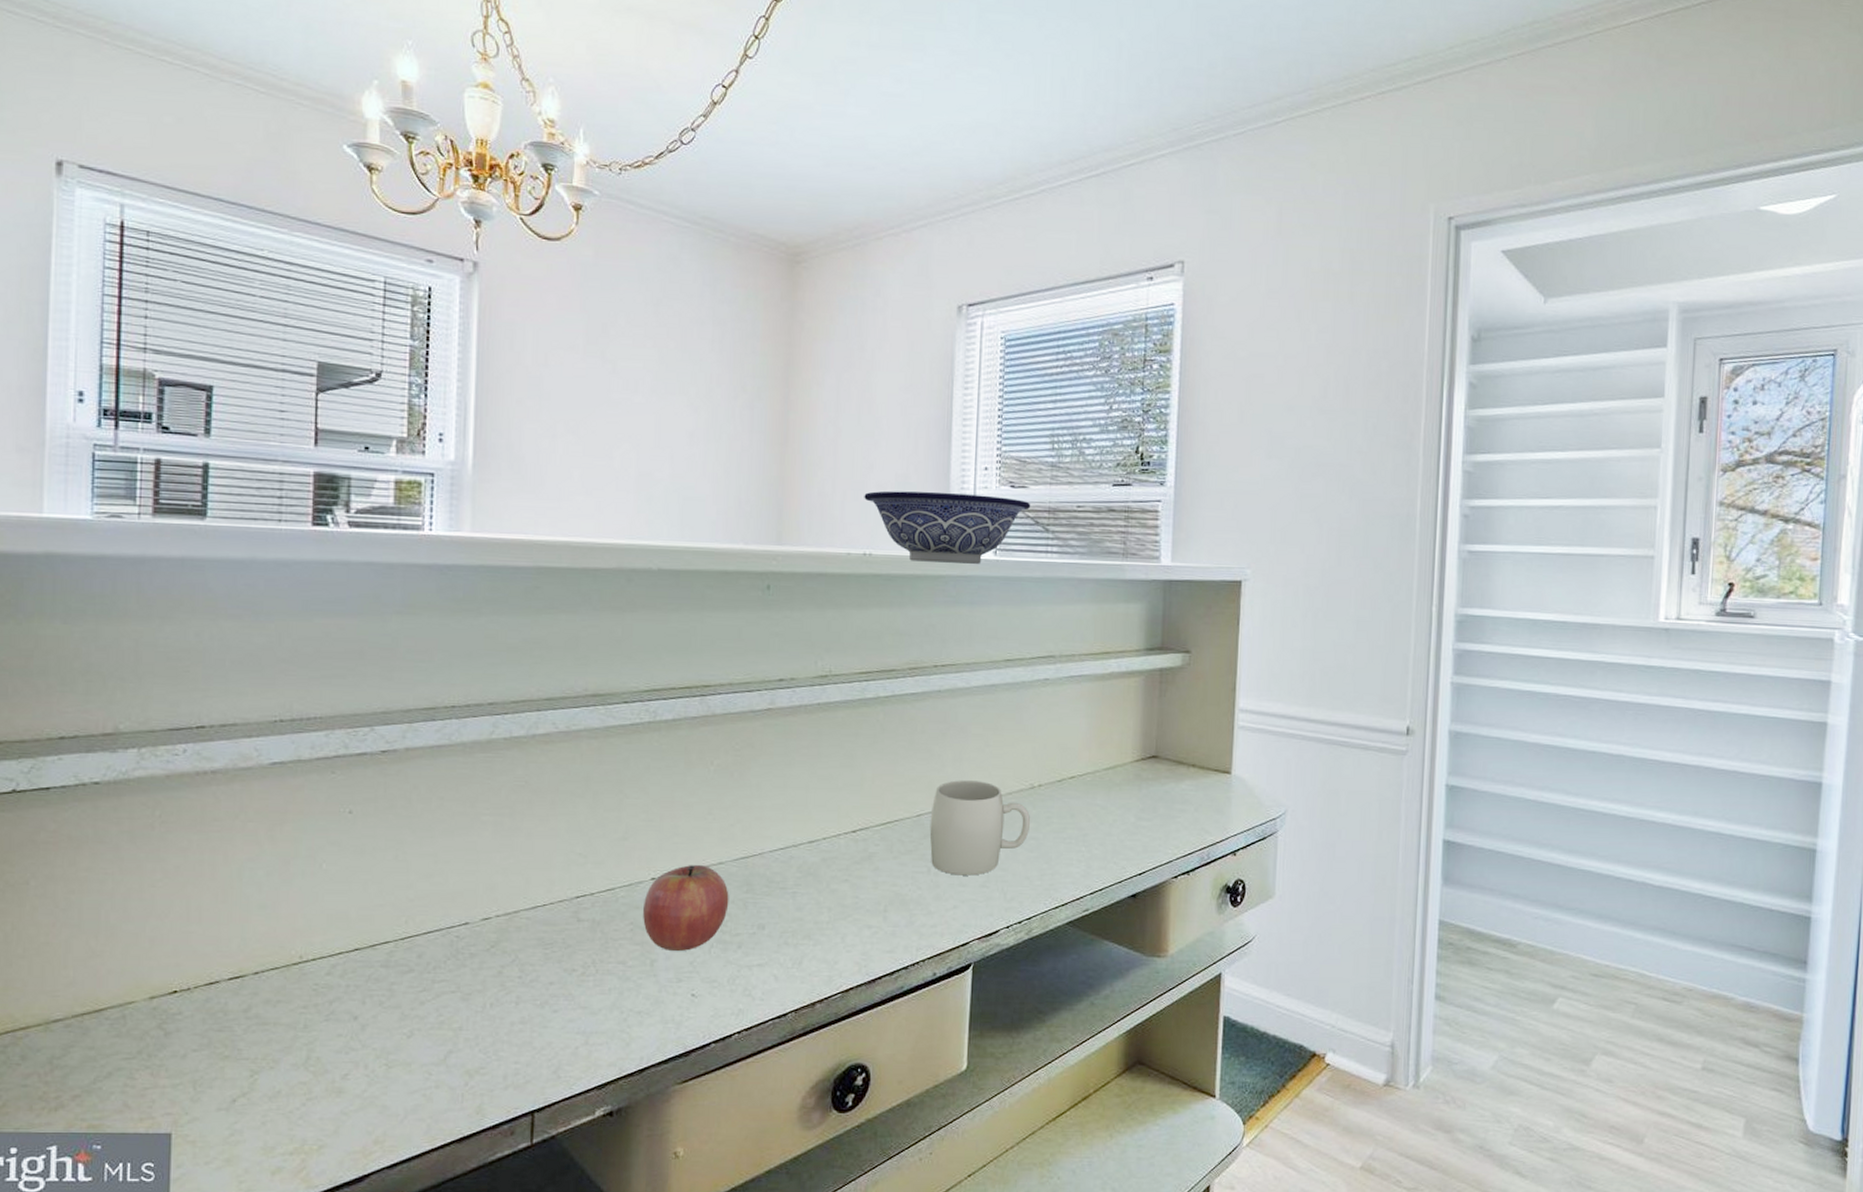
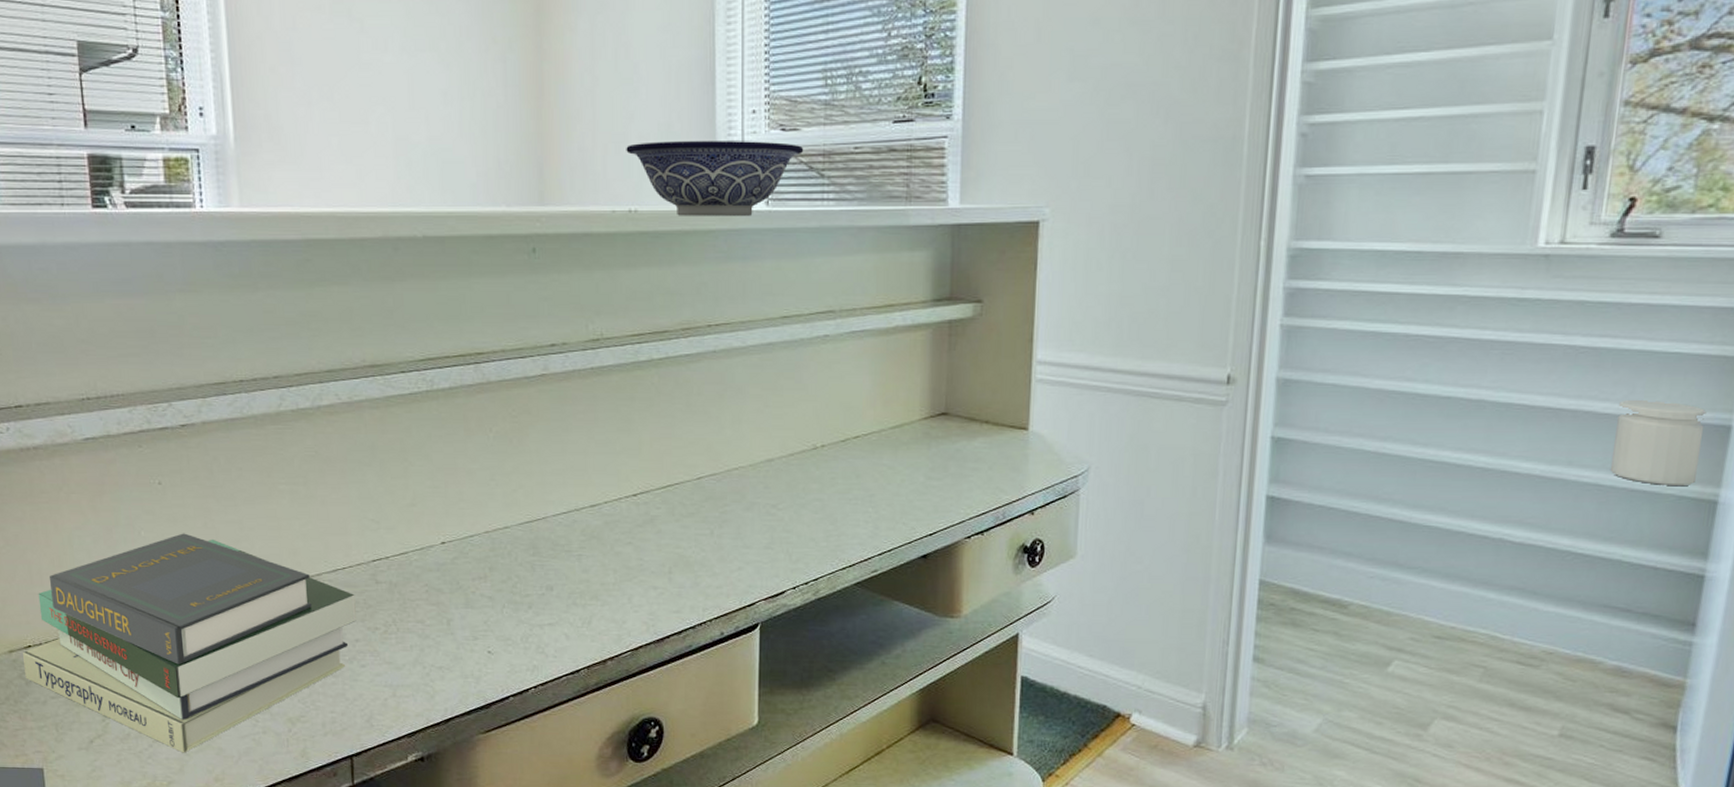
books: none [165,866,554,1112] -> present [23,533,356,753]
fruit: present [643,865,729,951] -> none [436,529,517,611]
mug: present [929,780,1030,876] -> none [711,442,813,538]
jar: none [1728,757,1801,836] -> present [1609,399,1707,487]

